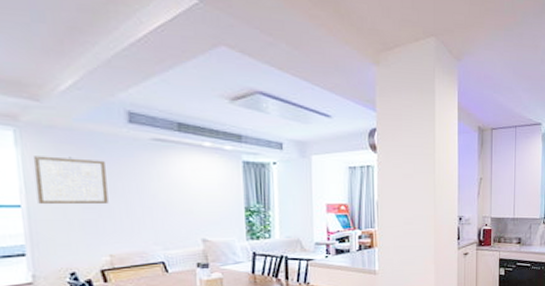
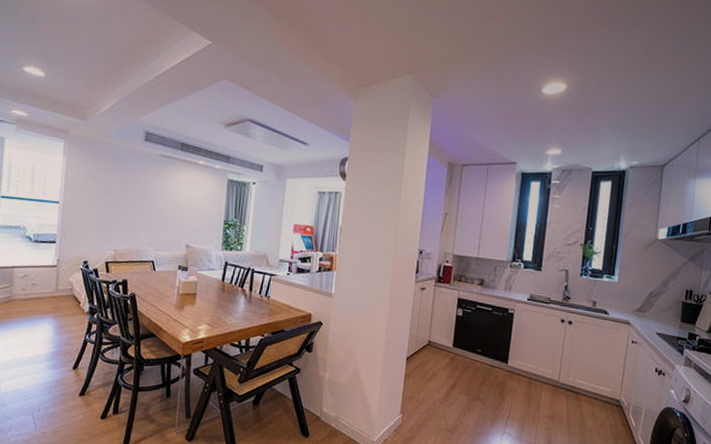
wall art: present [32,156,109,203] -> none [71,163,123,206]

